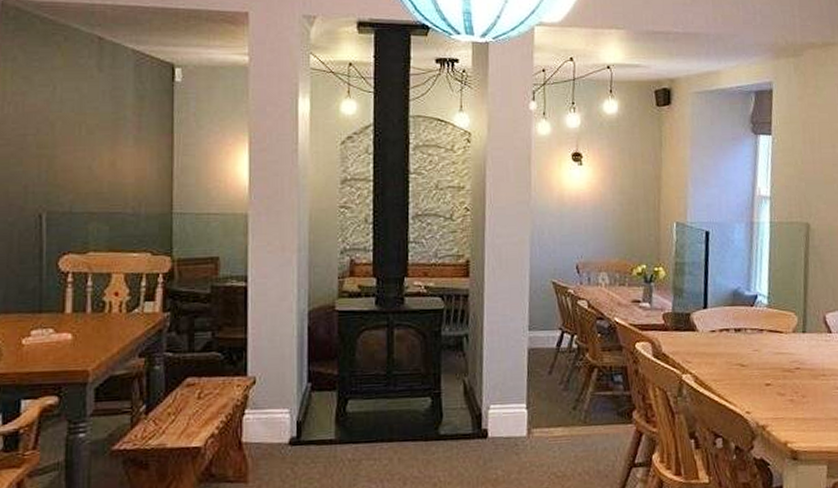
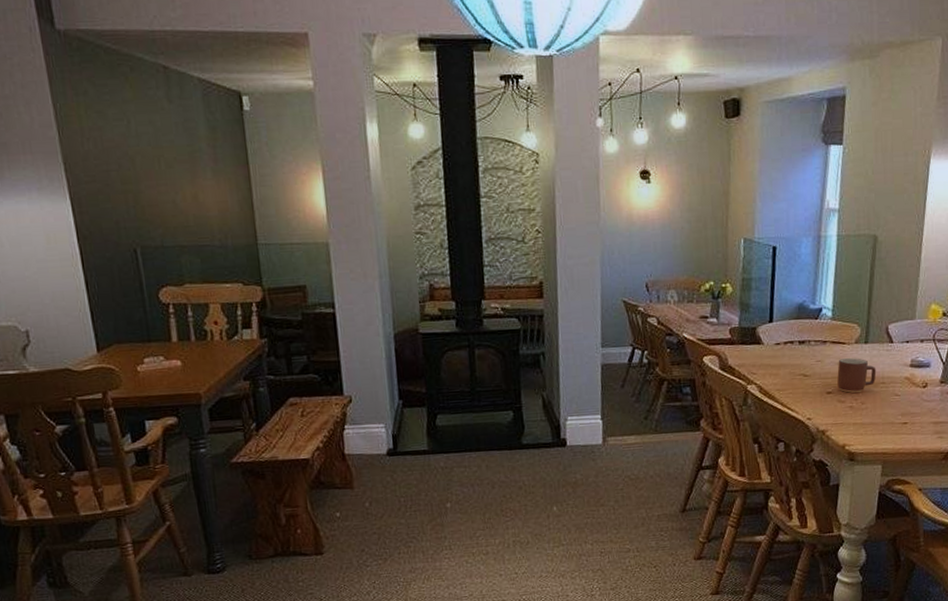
mug: none [775,348,816,386] -> present [836,358,877,393]

